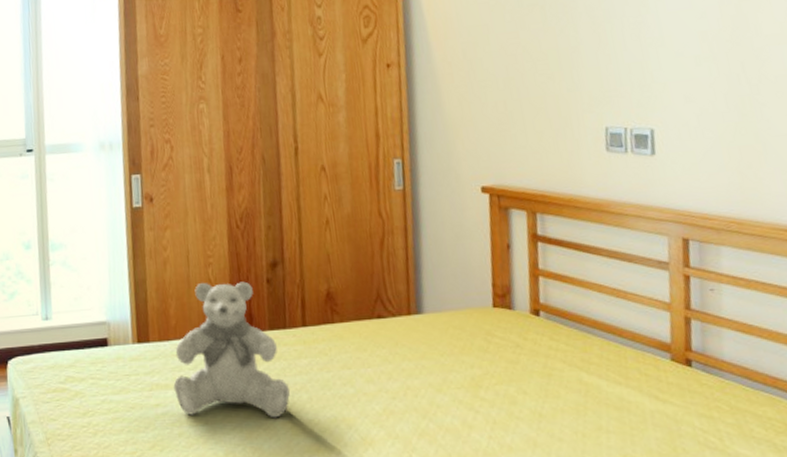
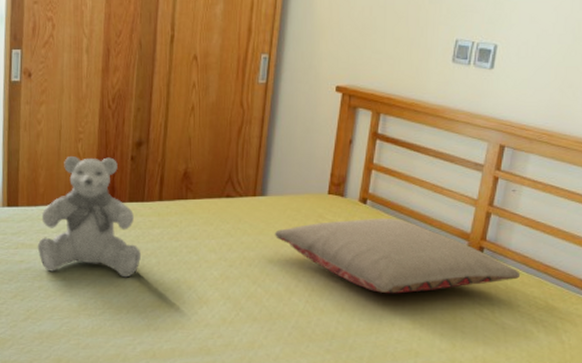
pillow: none [438,331,745,423] -> present [274,218,521,294]

